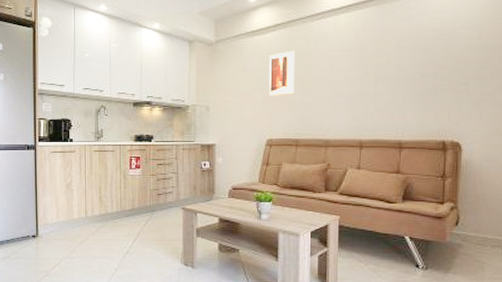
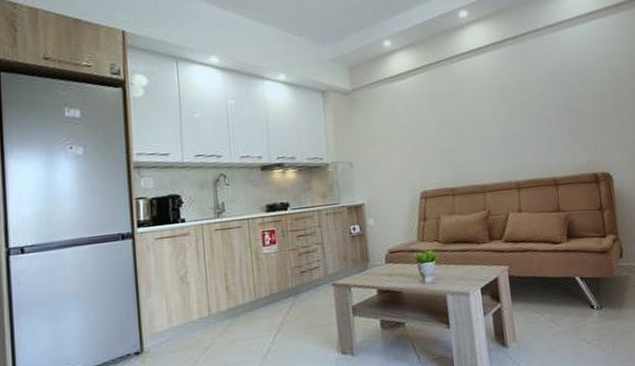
wall art: present [269,50,296,96] -> none [412,94,443,145]

